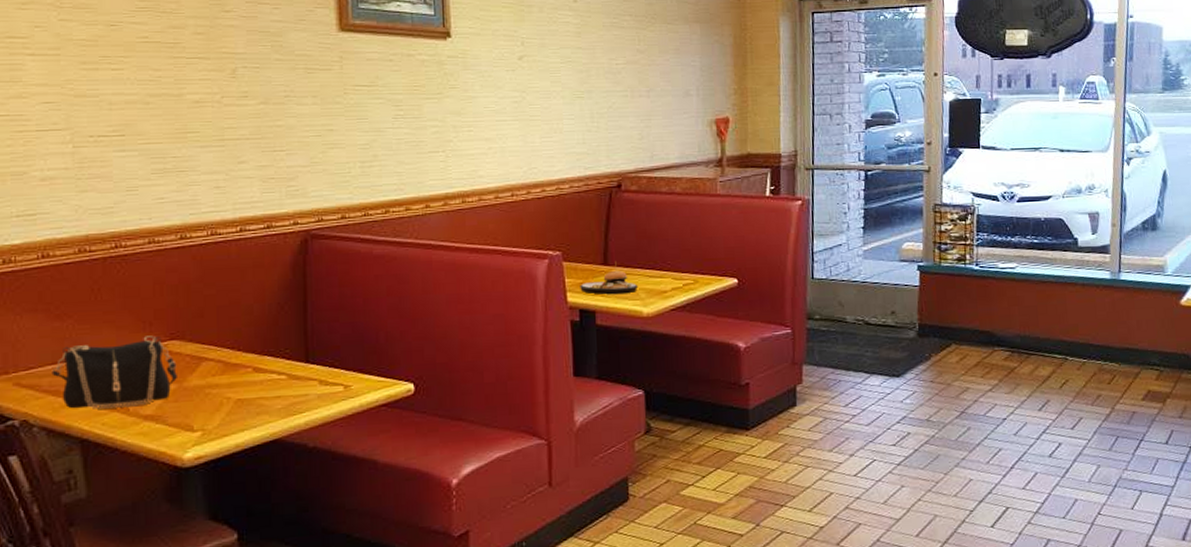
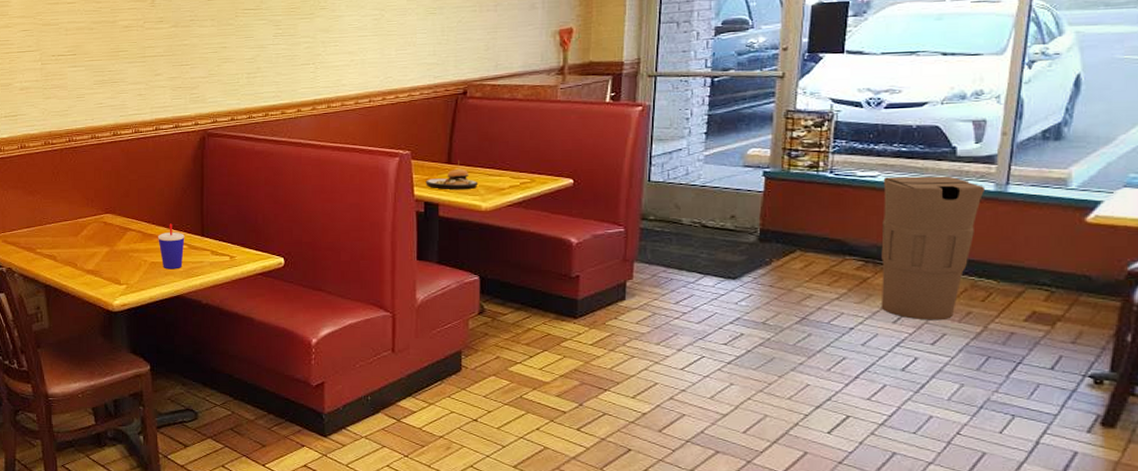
handbag: present [52,335,177,409] -> none [27,210,110,263]
beverage cup: none [246,348,283,407] -> present [158,223,185,269]
trash can: none [1021,265,1103,406] -> present [881,176,986,321]

